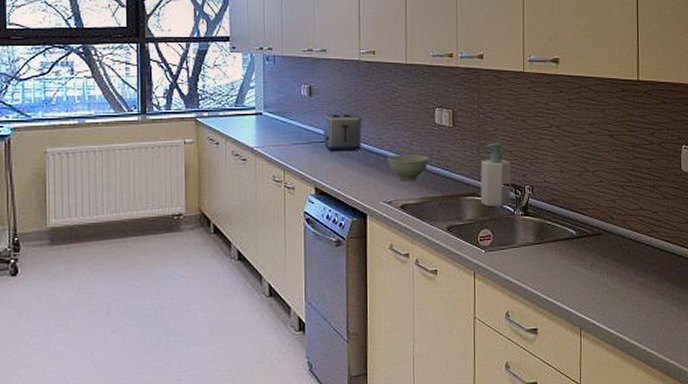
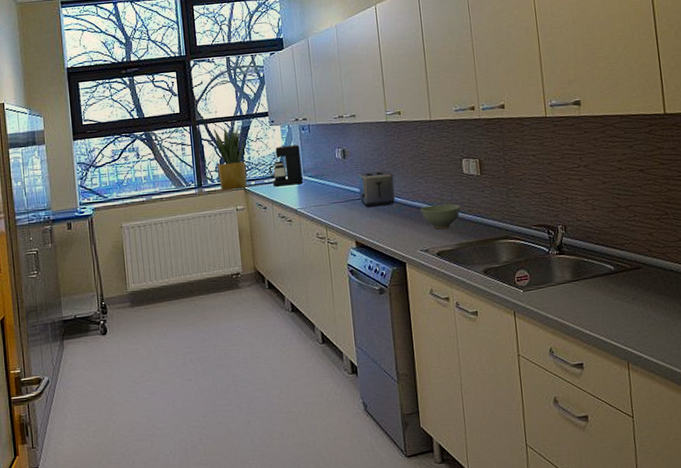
planter: none [164,48,202,120] -> present [213,127,247,191]
coffee maker: none [224,76,262,122] -> present [268,144,303,188]
soap bottle: present [480,143,512,207] -> none [511,186,544,249]

